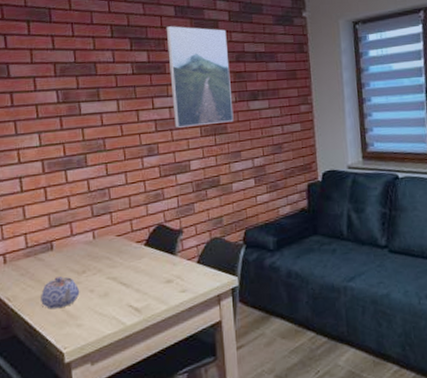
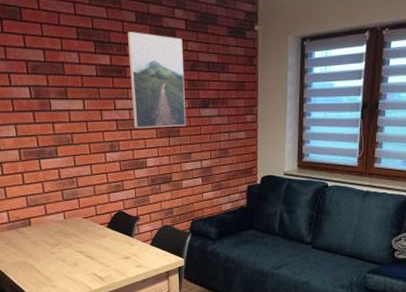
teapot: present [41,276,80,310] -> none [22,247,54,272]

